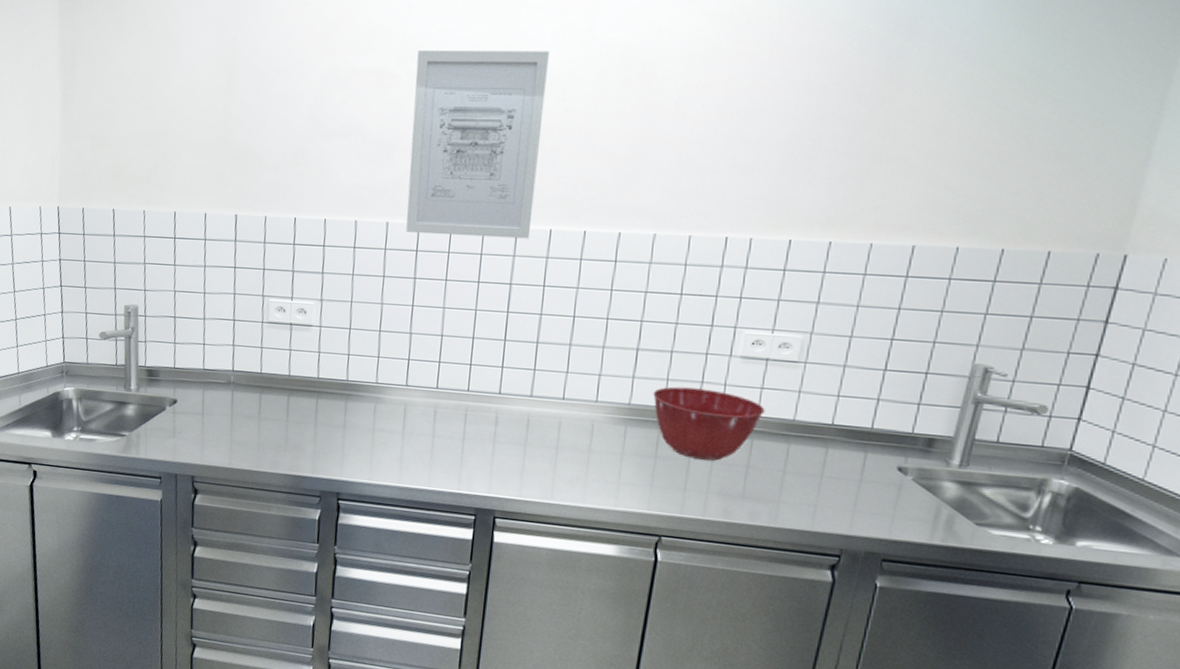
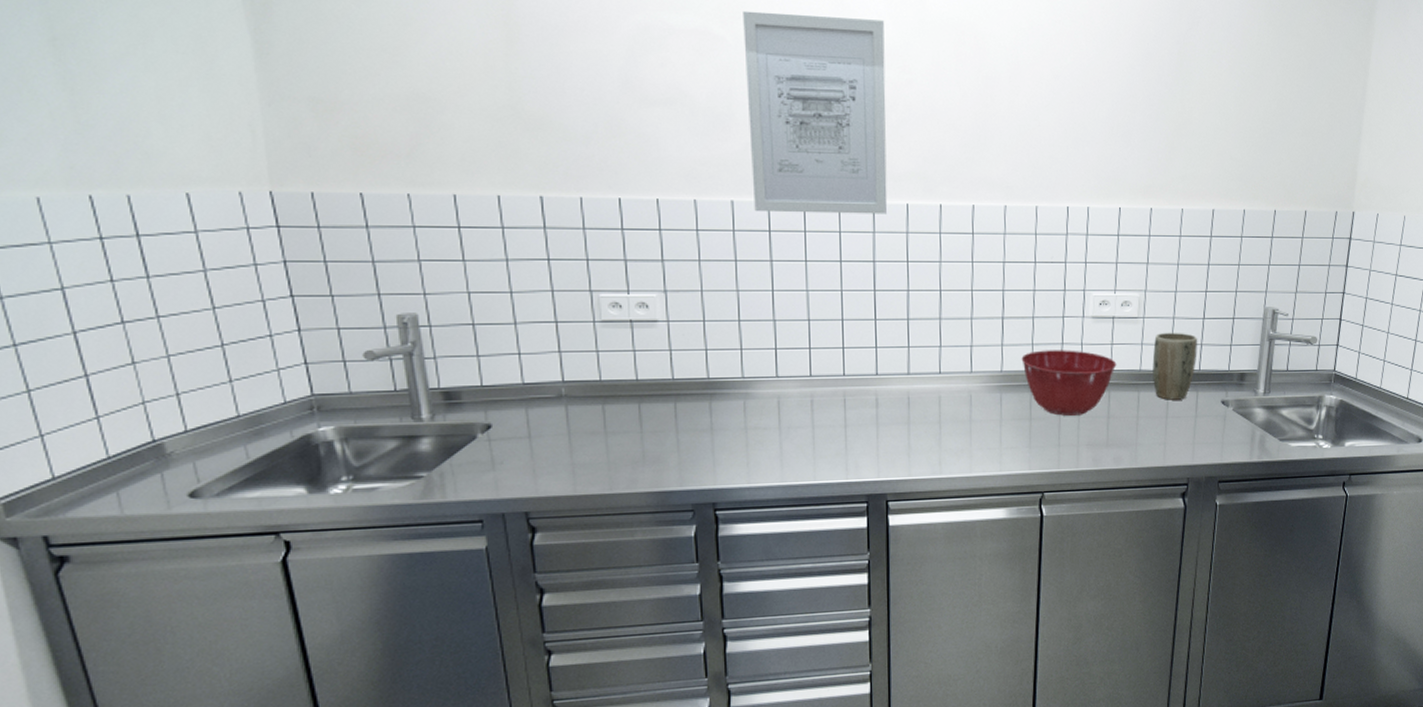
plant pot: none [809,381,875,460] -> present [1152,332,1198,400]

